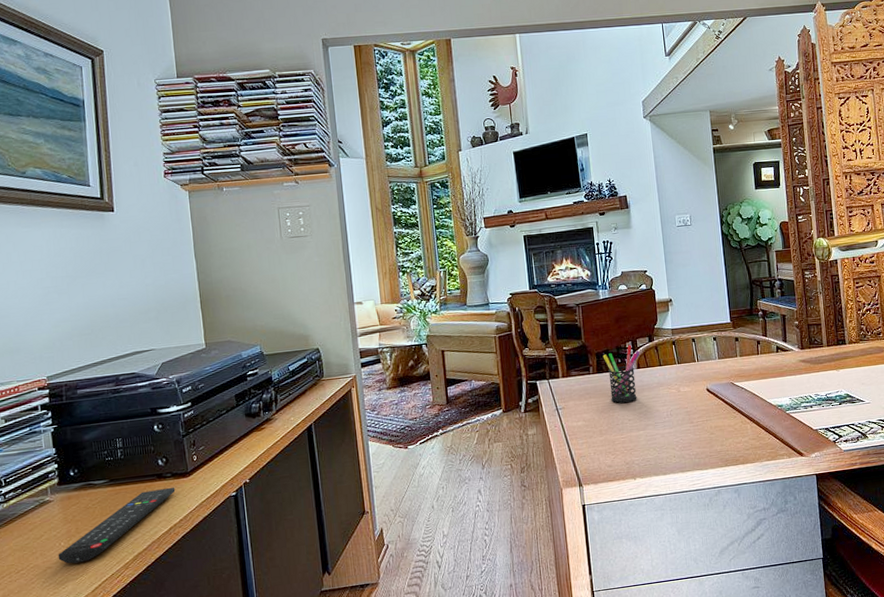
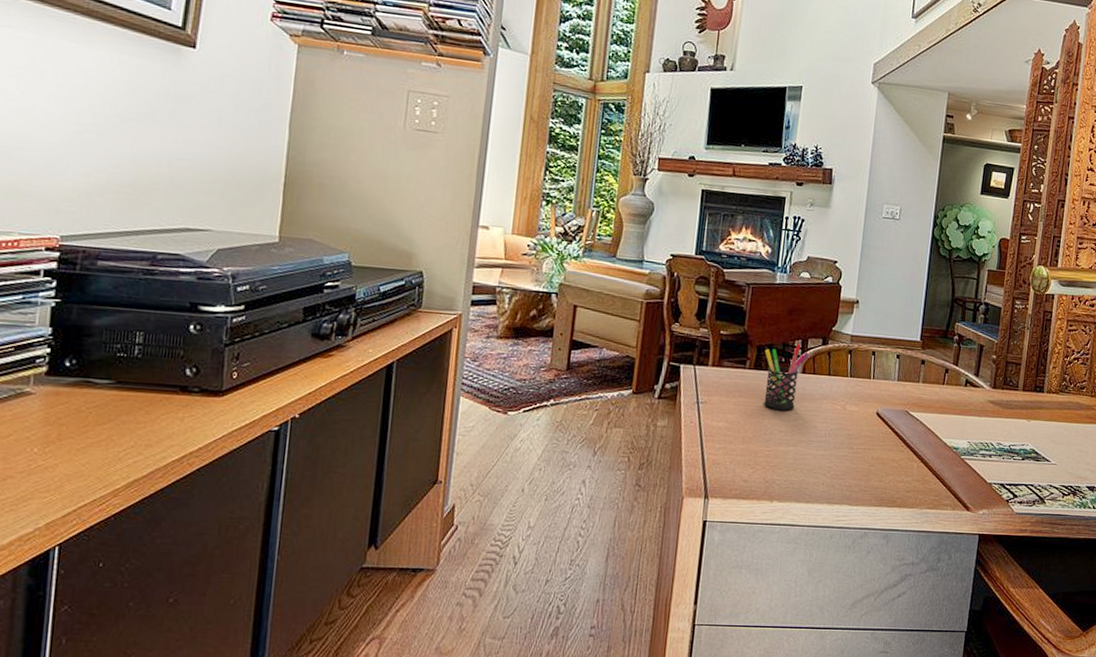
remote control: present [58,487,176,564] -> none [25,404,201,478]

